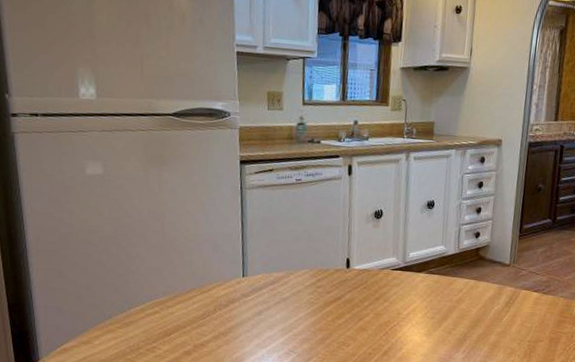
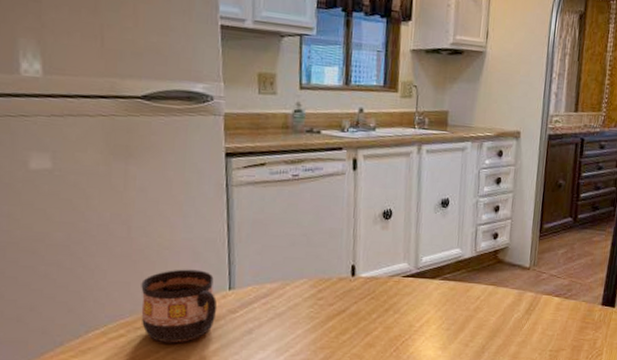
cup: none [171,258,233,320] -> present [141,269,218,343]

